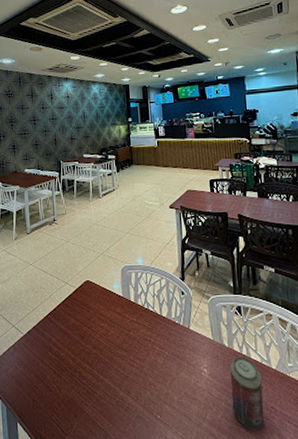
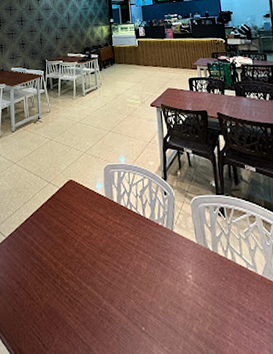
beverage can: present [230,356,265,430] -> none [215,261,254,344]

